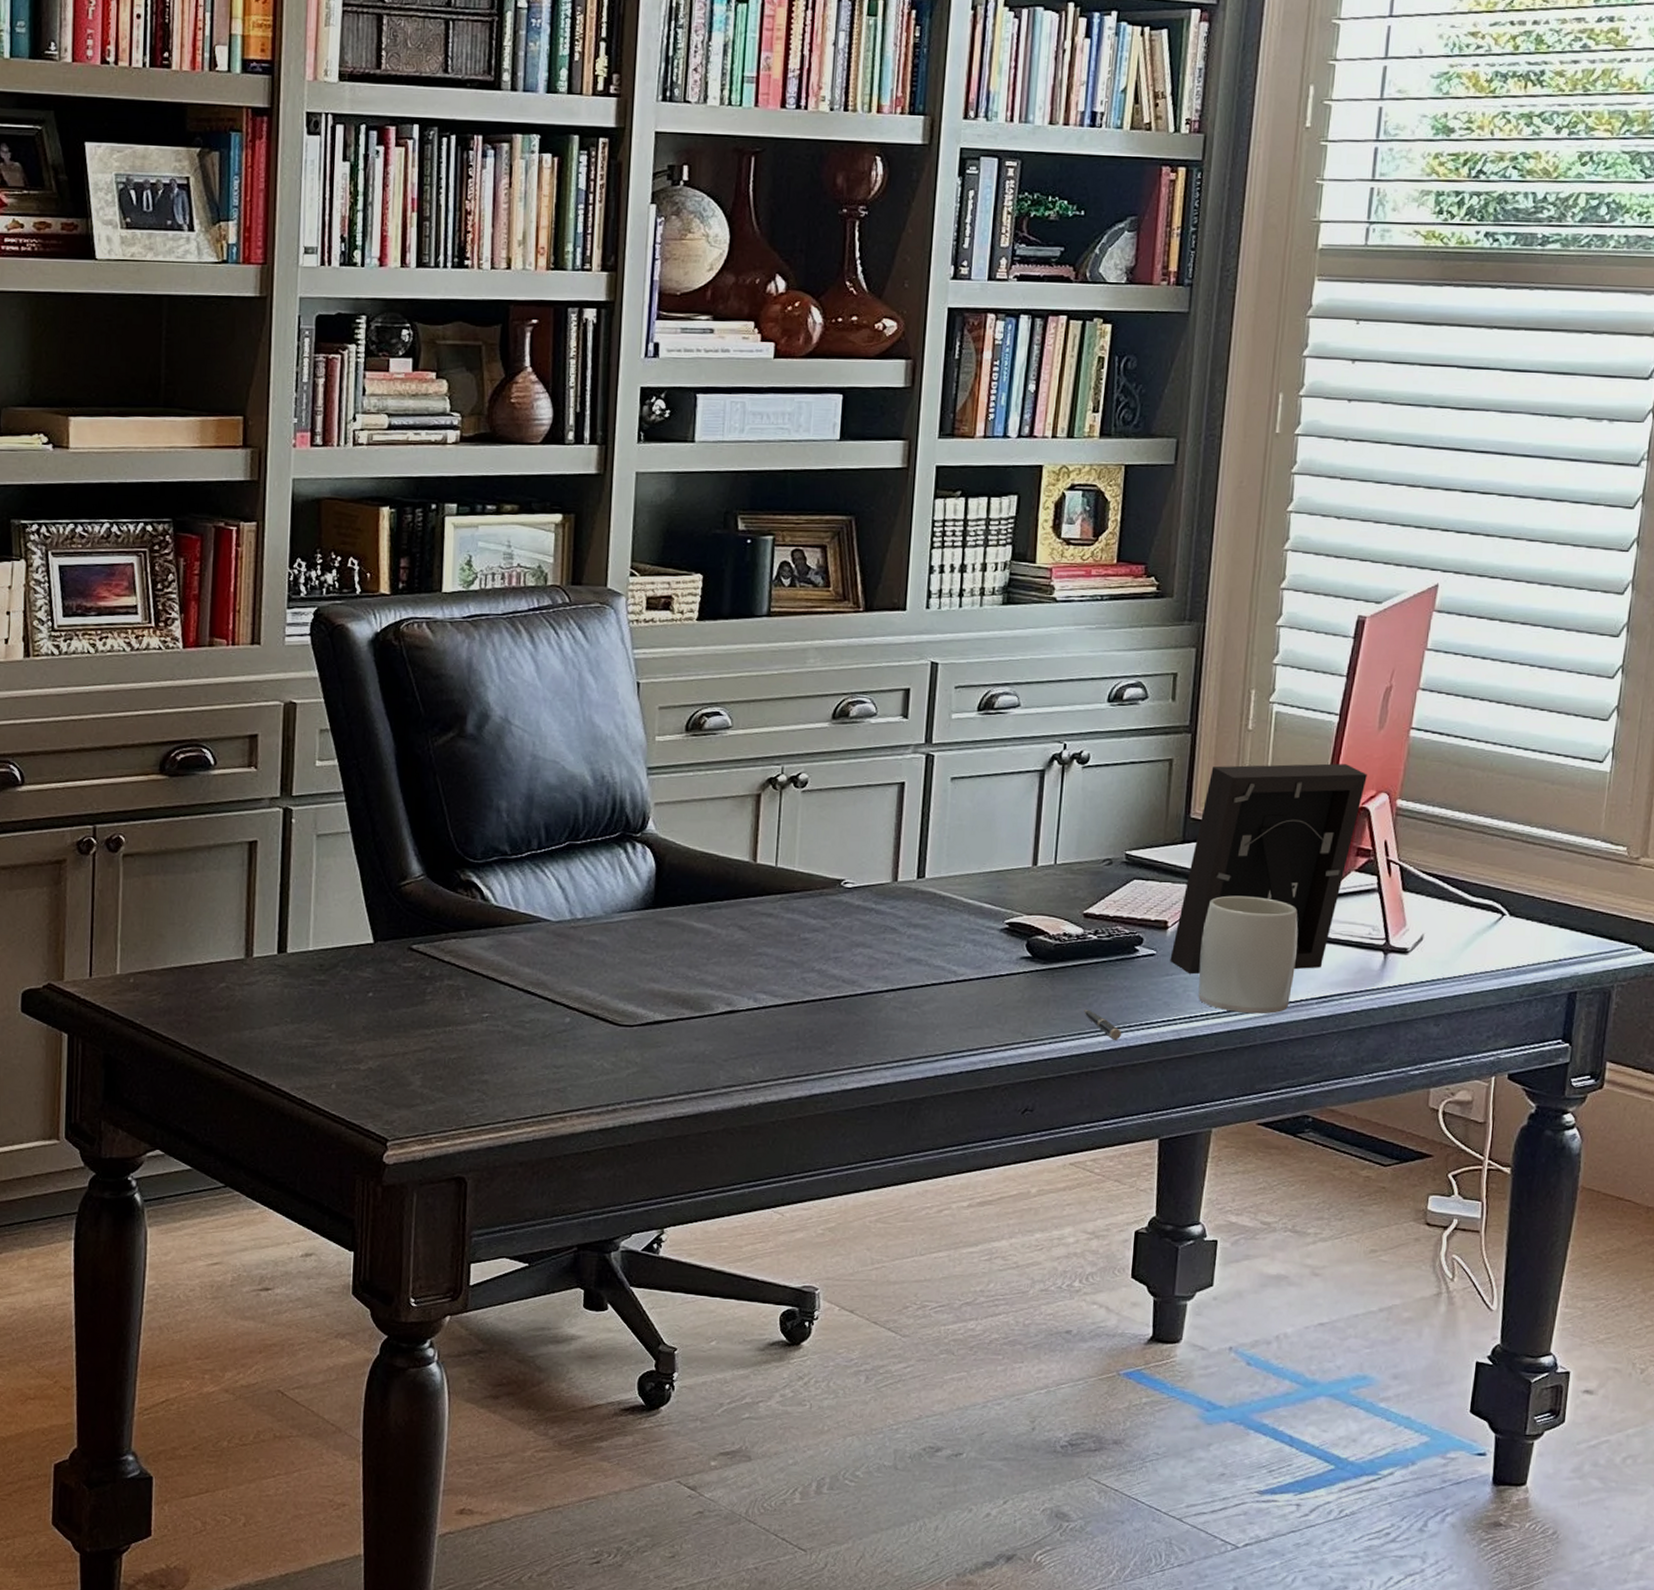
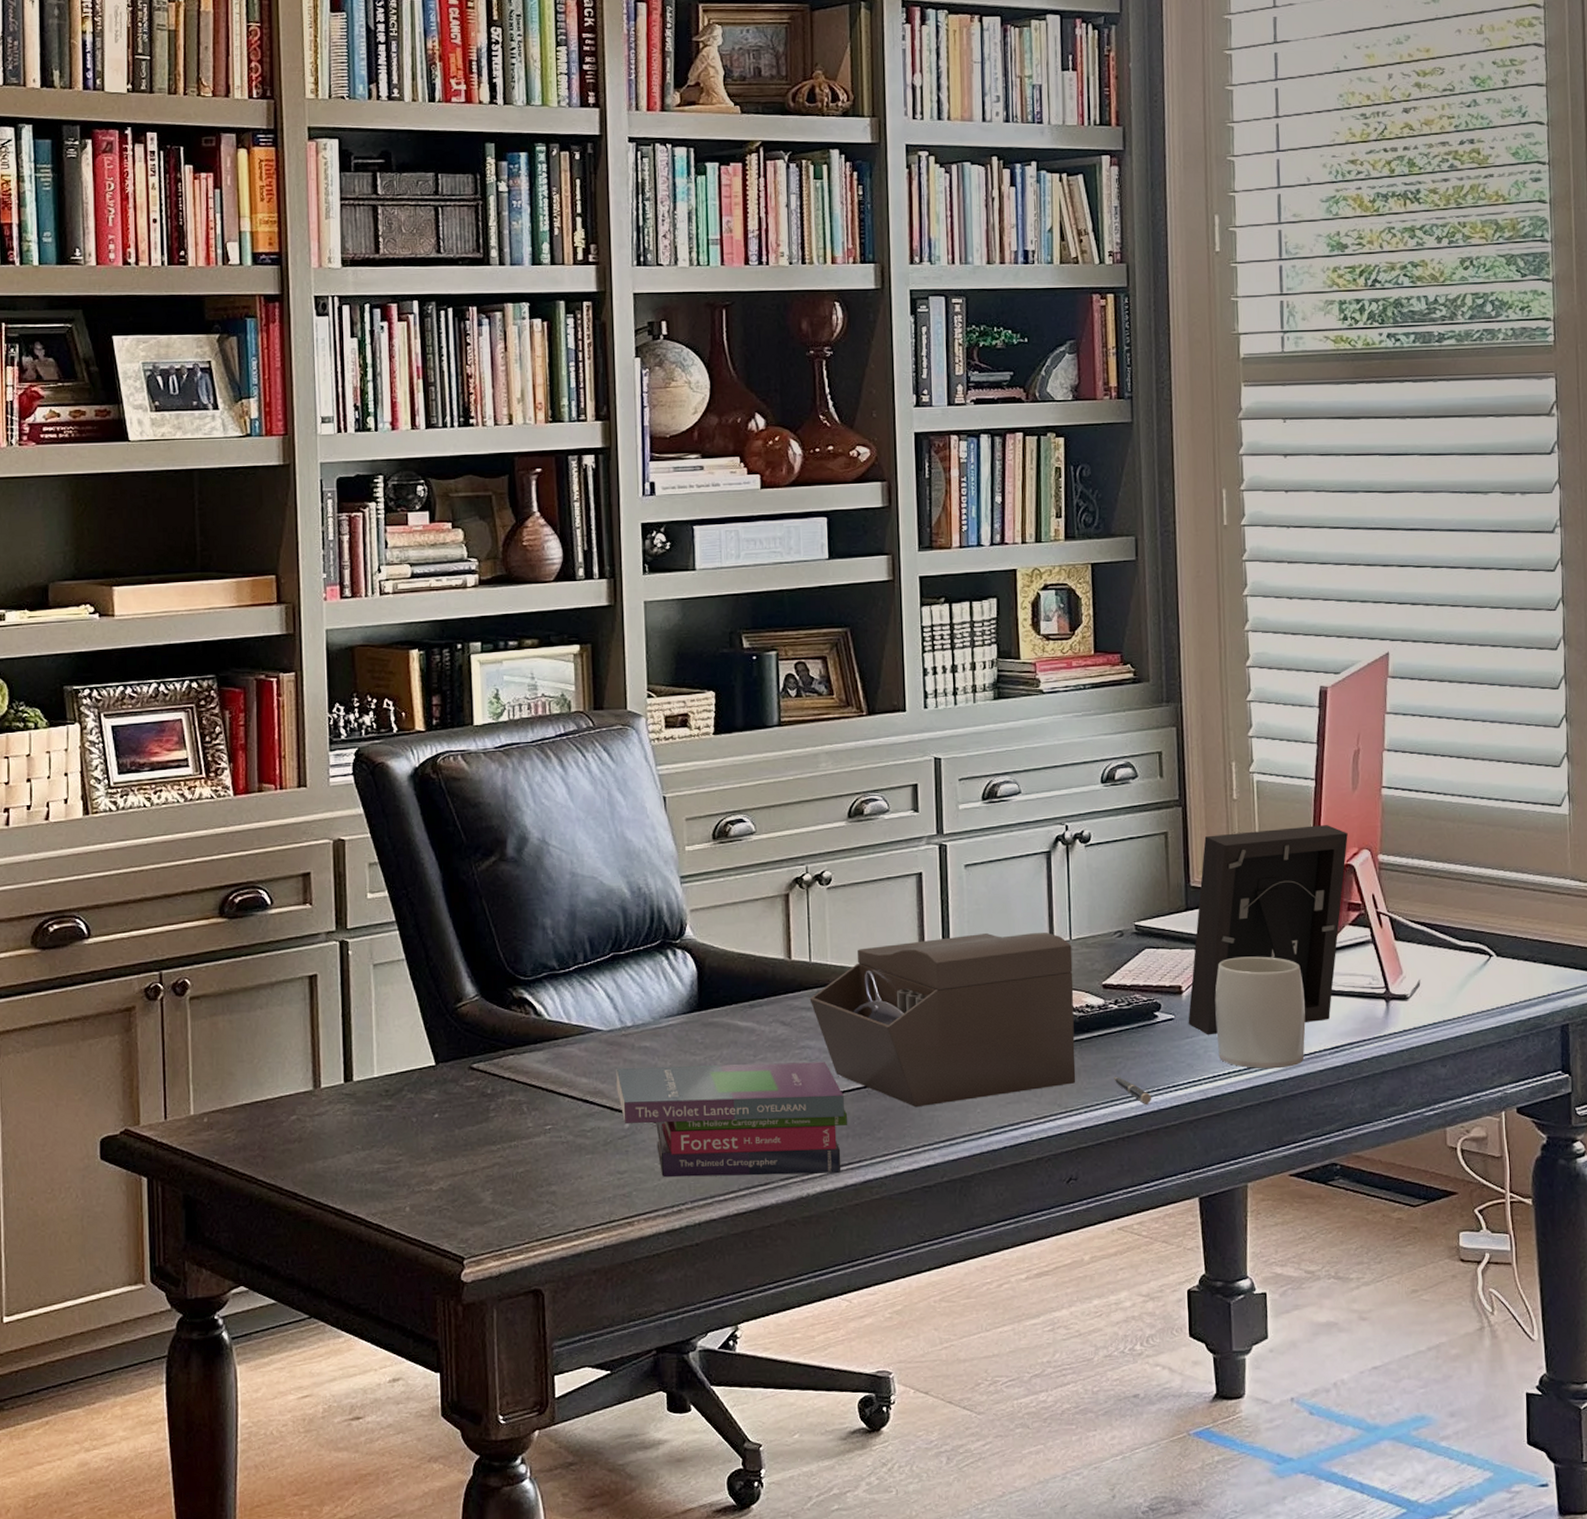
books: none [560,960,799,1085] -> present [616,1061,847,1178]
sewing box: none [771,851,1056,1025] -> present [809,933,1076,1108]

